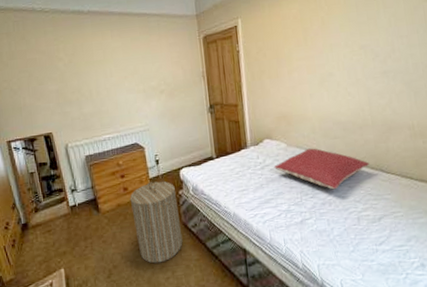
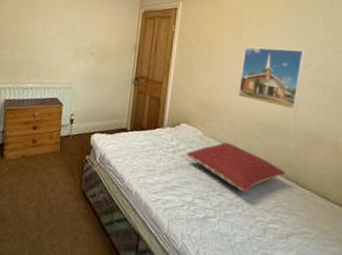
laundry hamper: present [129,181,183,264] -> none [31,139,83,228]
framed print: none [311,41,372,104] -> present [238,46,306,111]

